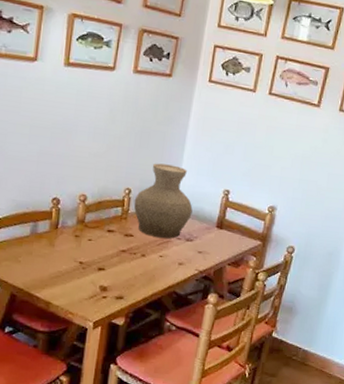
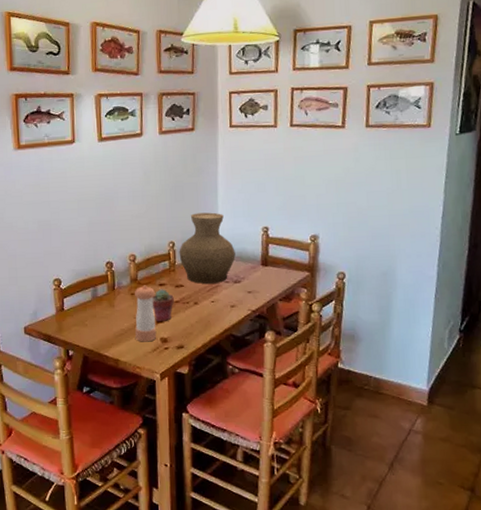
pepper shaker: none [72,228,103,288] -> present [134,285,157,342]
potted succulent: none [96,235,121,269] -> present [152,289,174,321]

